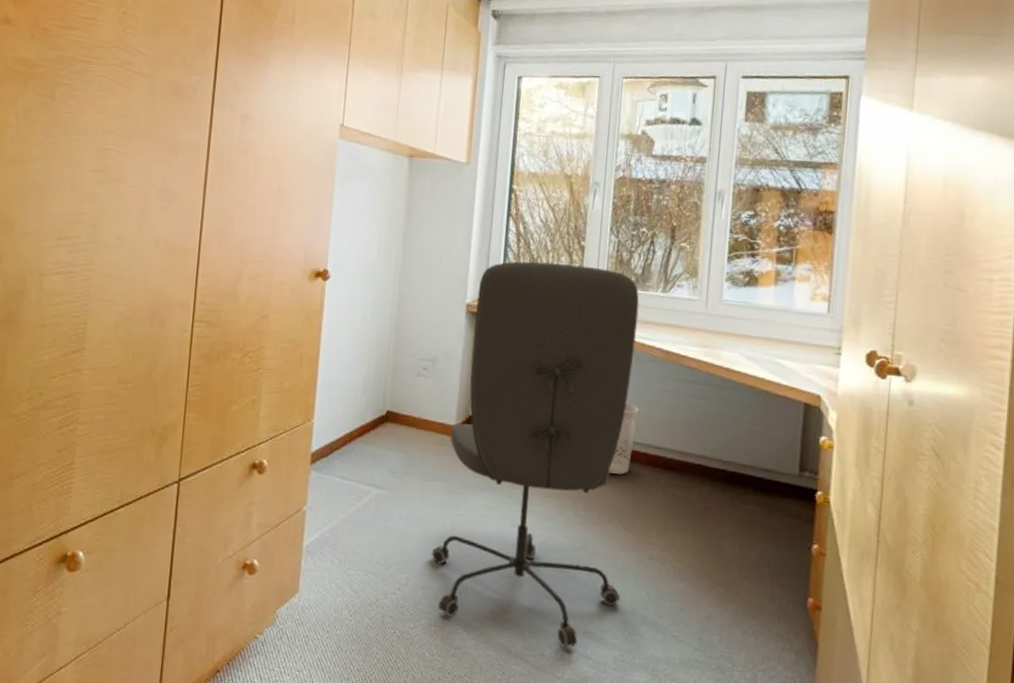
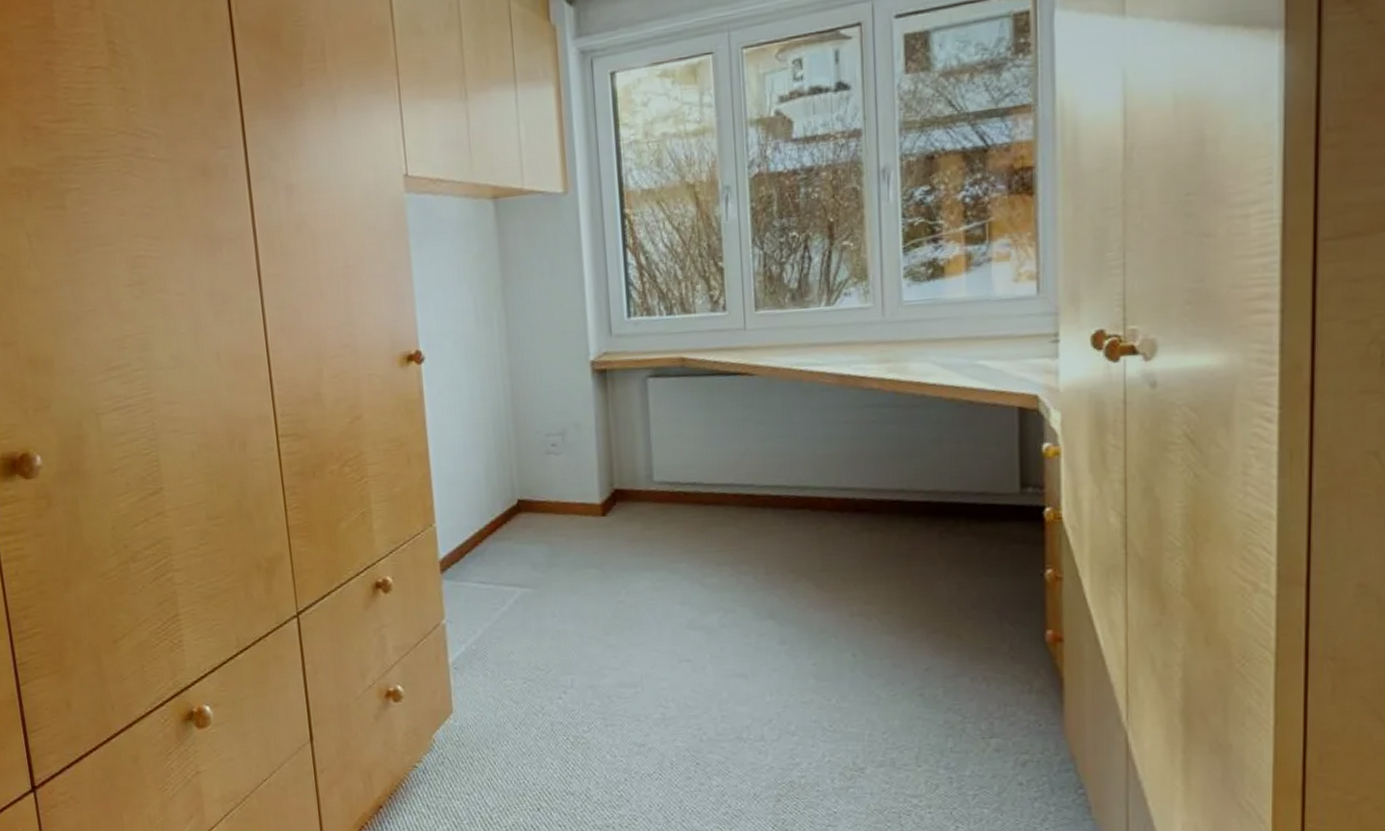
office chair: present [431,261,639,648] -> none [595,290,822,727]
wastebasket: present [608,403,639,474] -> none [788,443,816,527]

